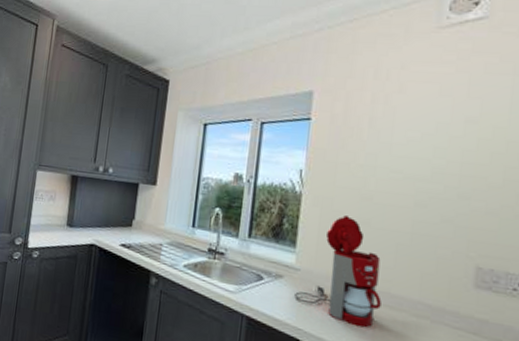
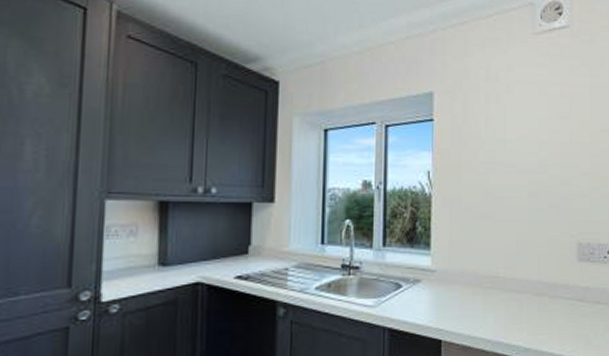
coffee maker: present [295,215,382,328] -> none [433,212,509,315]

